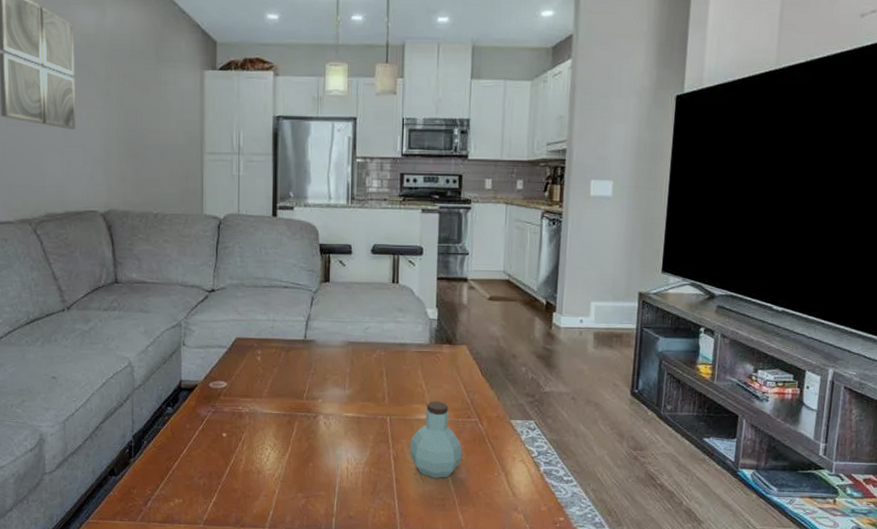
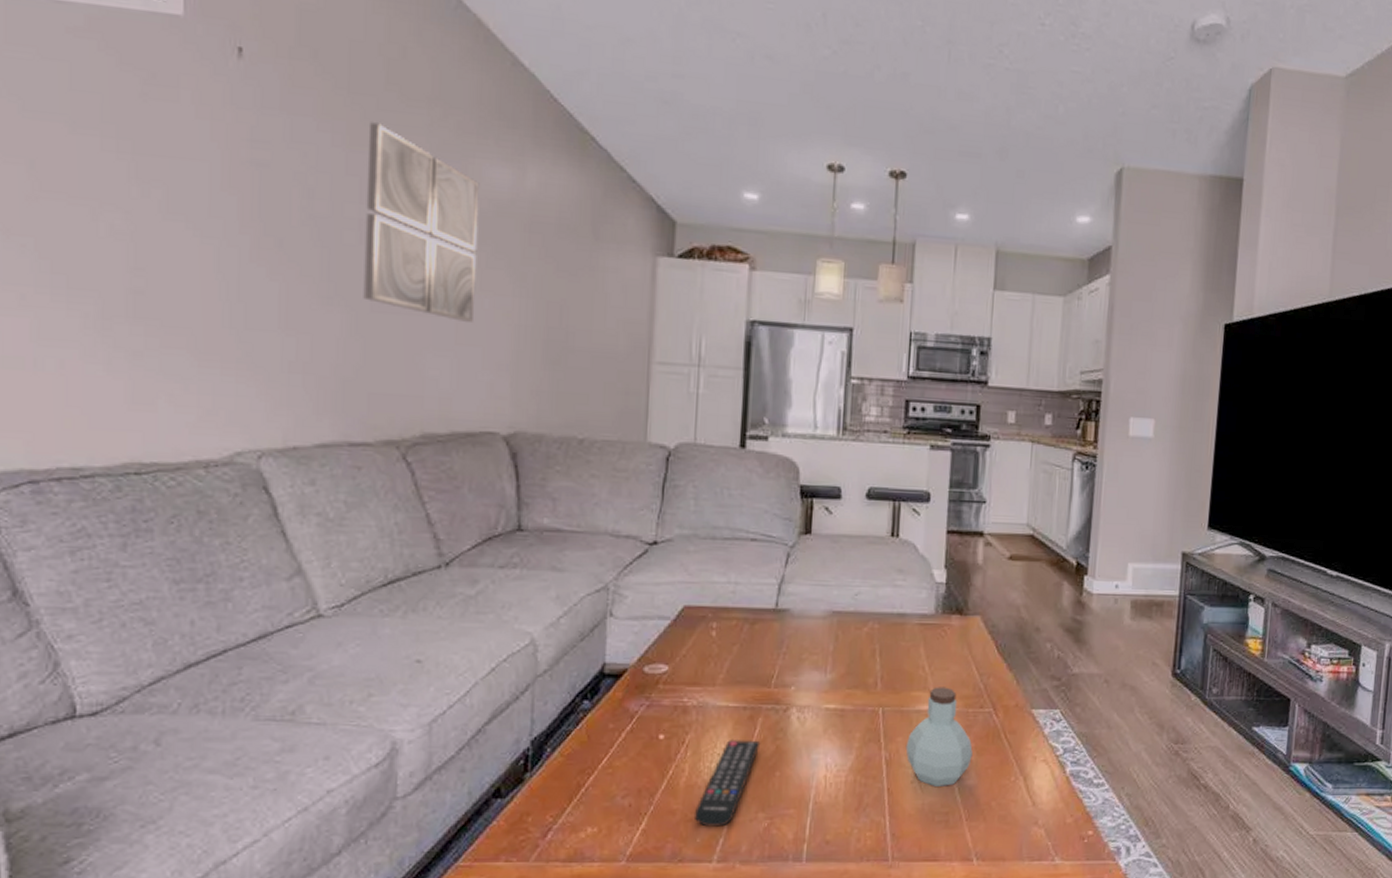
remote control: none [250,437,298,502] -> present [693,739,761,827]

